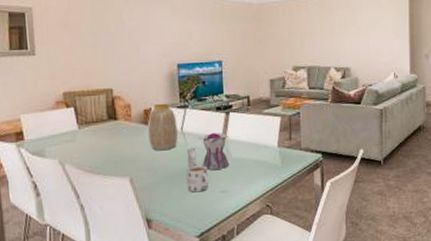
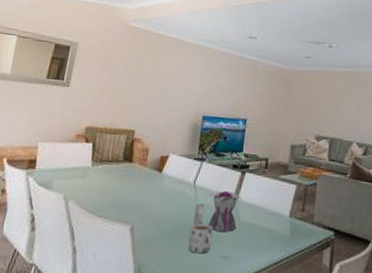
vase: present [148,103,178,150] -> none [159,152,192,202]

